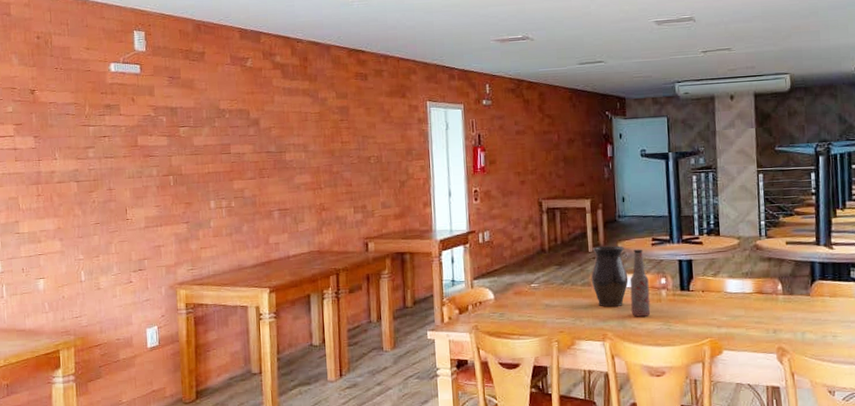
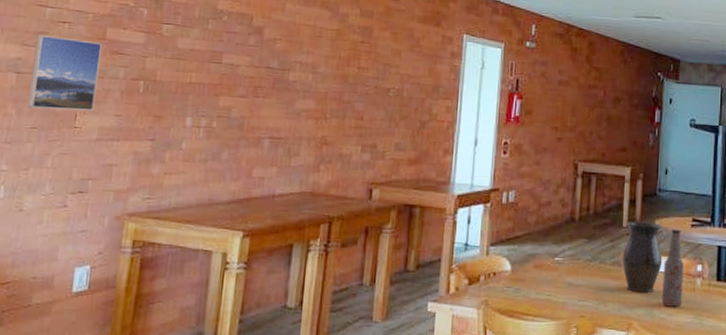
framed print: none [86,148,139,209] -> present [26,34,102,111]

